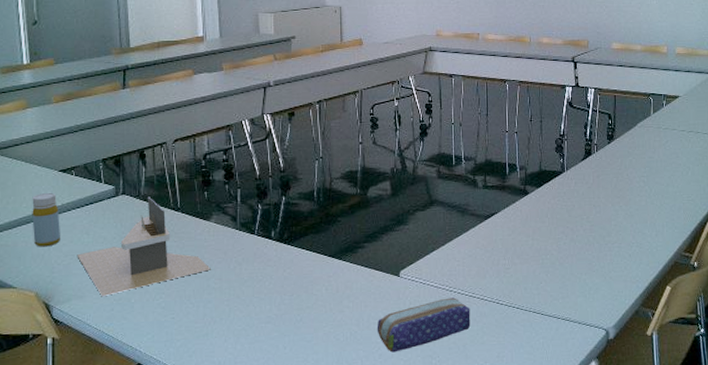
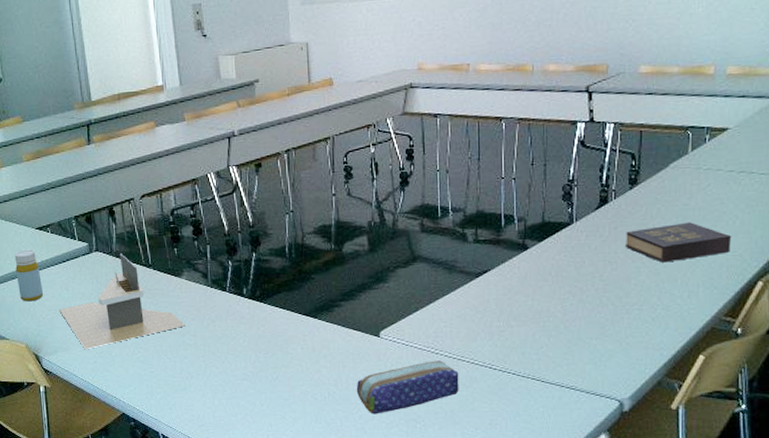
hardback book: none [606,172,686,206] -> present [626,222,731,263]

